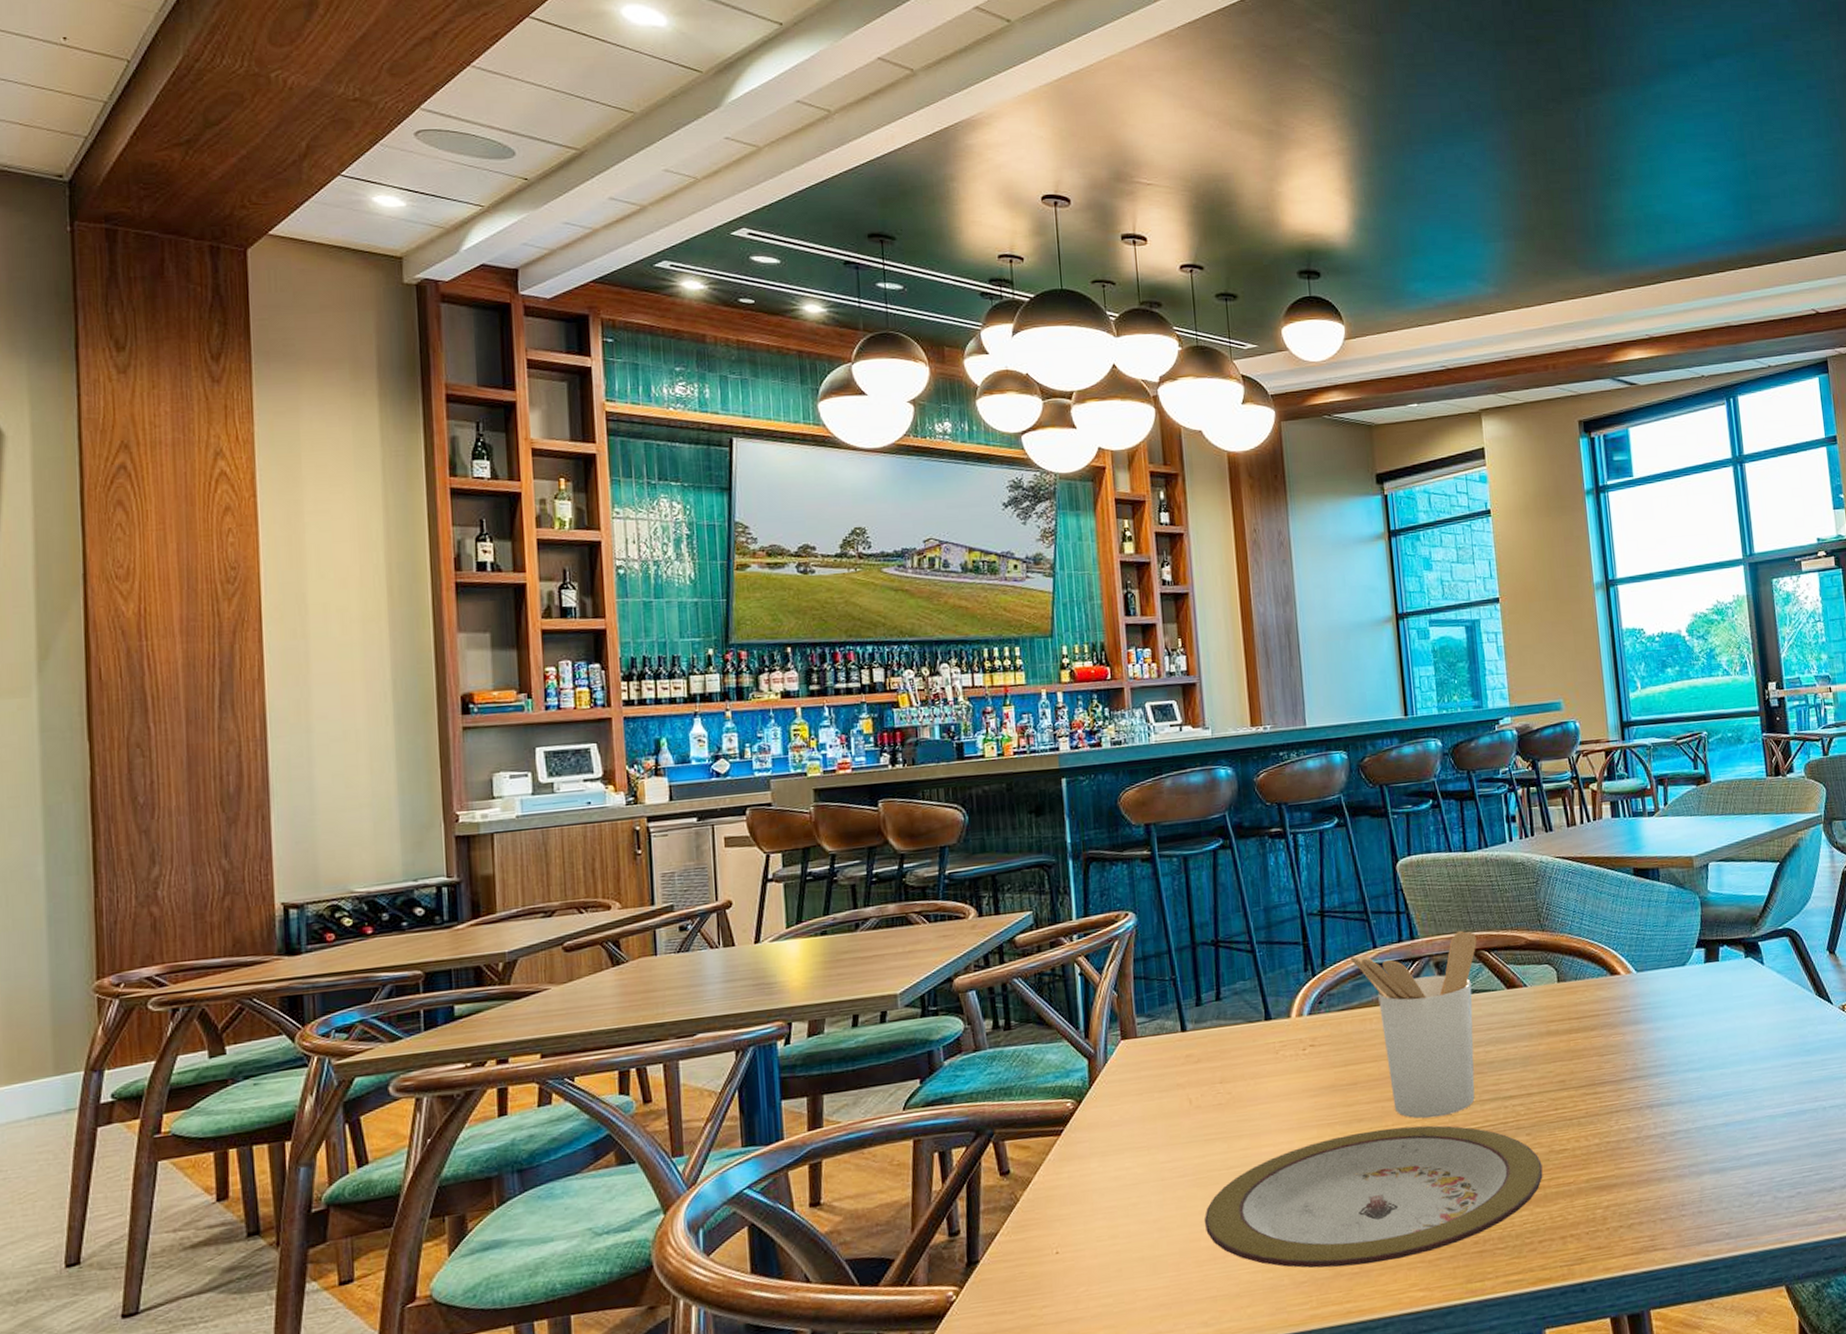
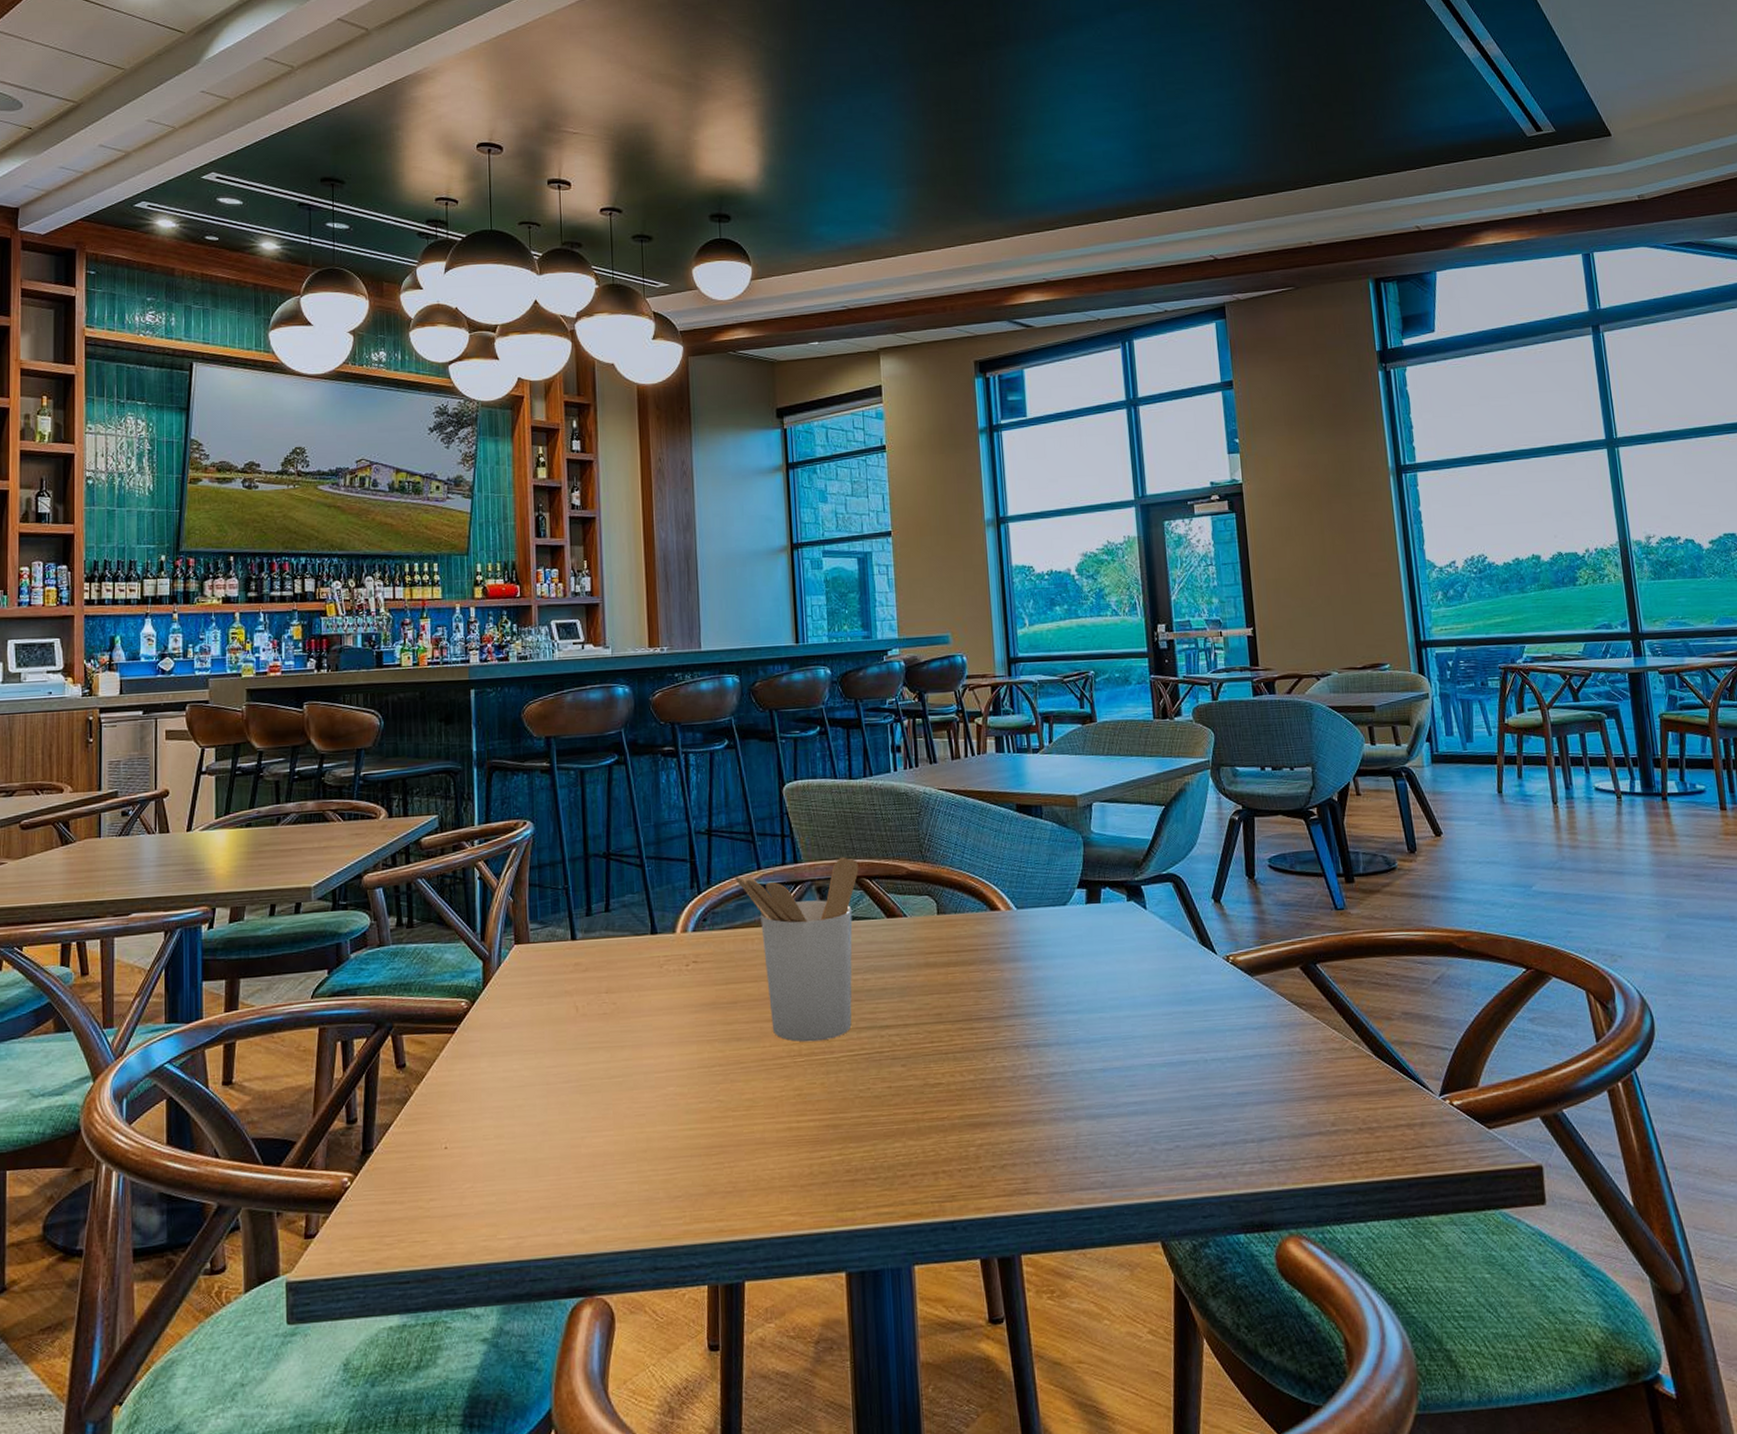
plate: present [1205,1125,1543,1268] -> none [586,1049,917,1185]

